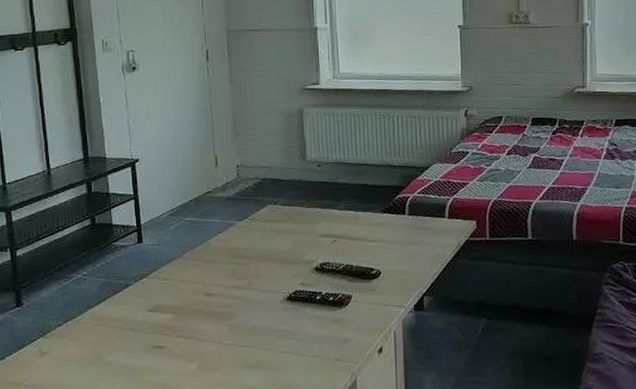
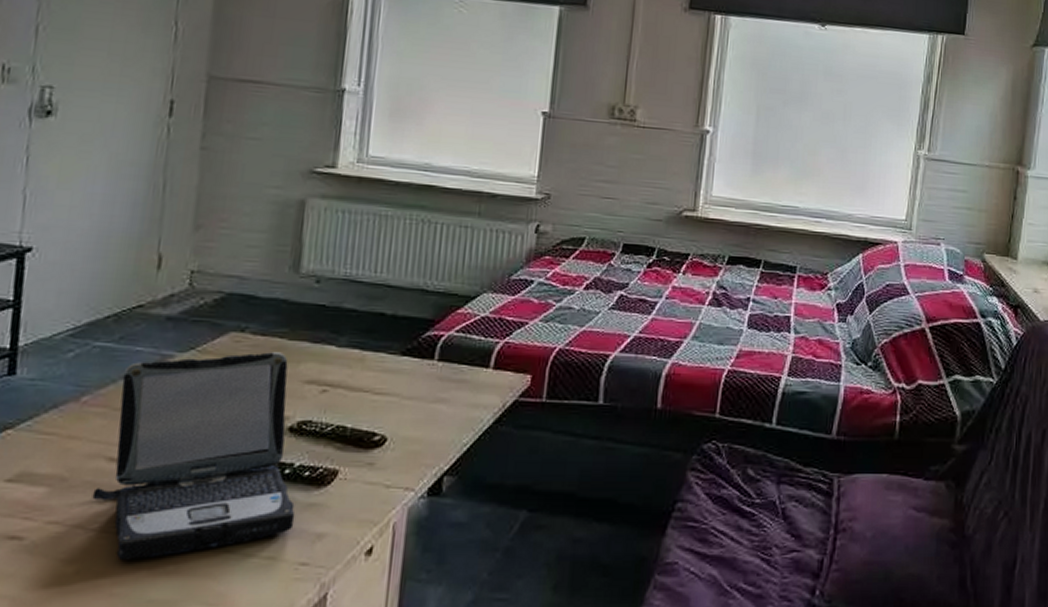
laptop: none [200,217,328,360] -> present [92,352,296,561]

